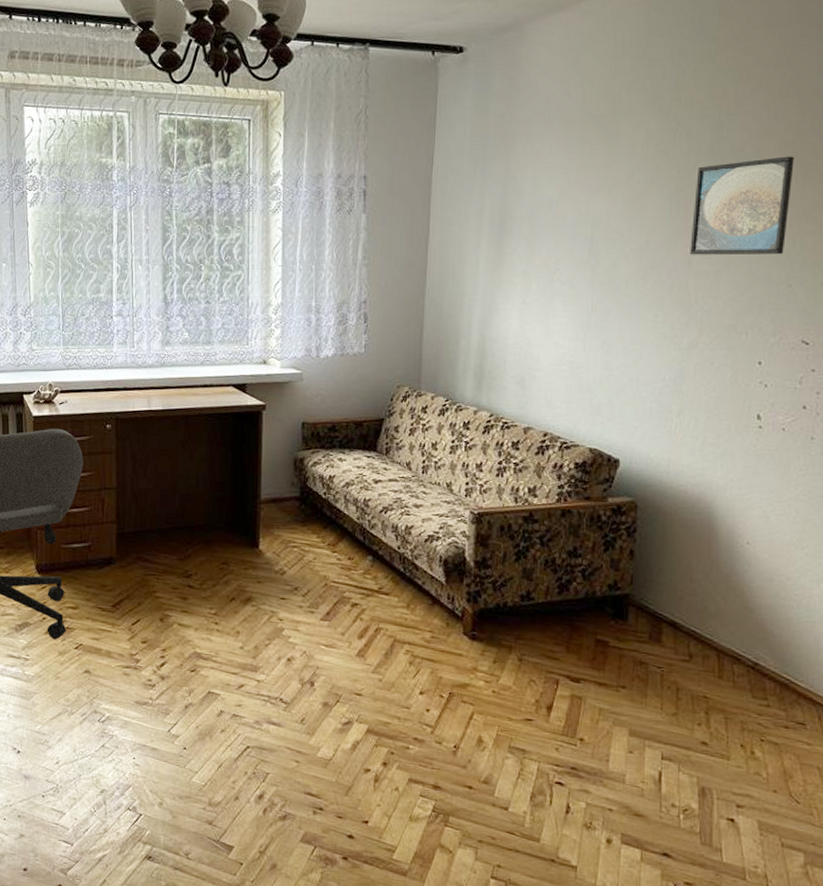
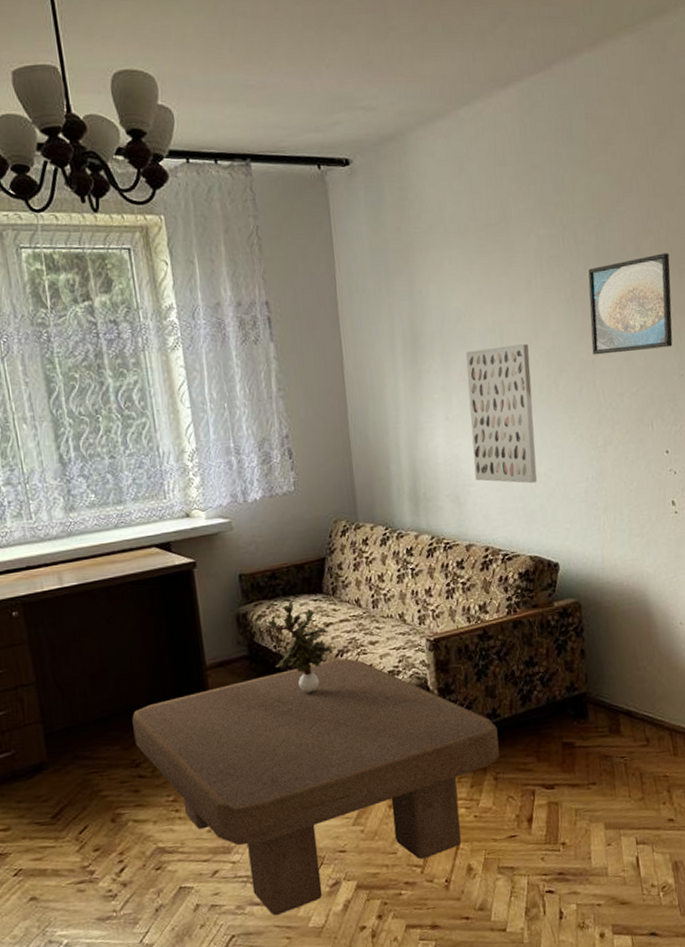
coffee table: none [190,515,529,738] -> present [132,658,500,915]
potted plant: none [317,454,381,542] -> present [262,601,335,693]
wall art: none [544,237,620,377] -> present [465,344,537,484]

